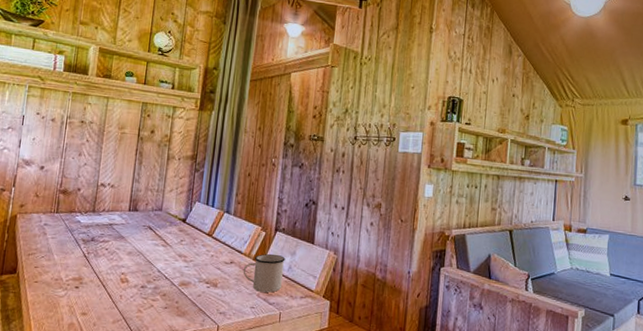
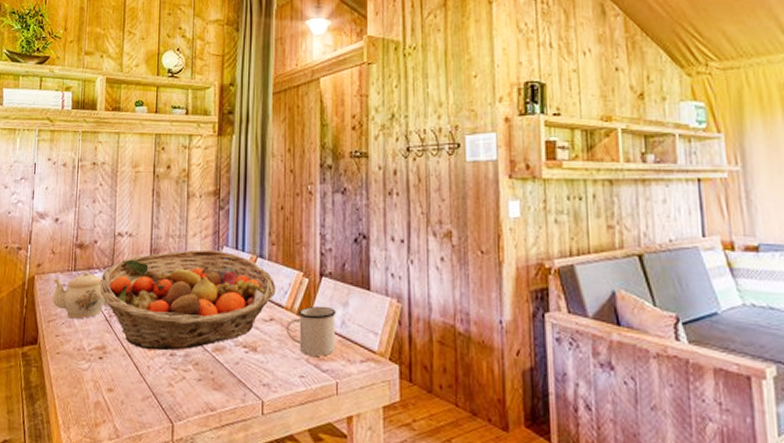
teapot: none [33,213,86,254] -> present [52,270,106,319]
fruit basket: none [80,202,238,284] -> present [99,249,276,351]

